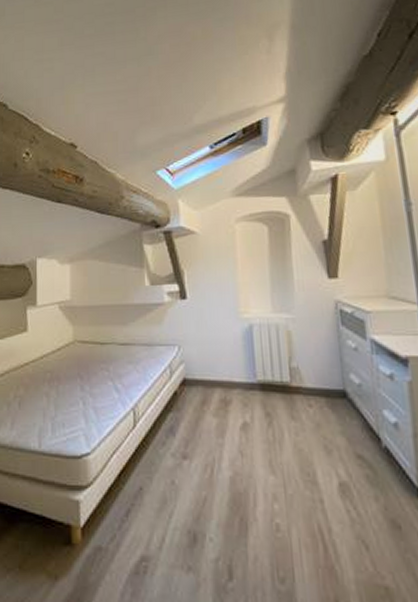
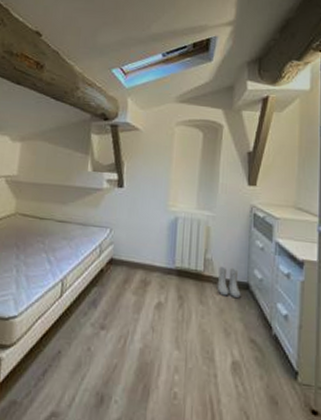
boots: none [308,374,338,408] -> present [217,266,241,298]

